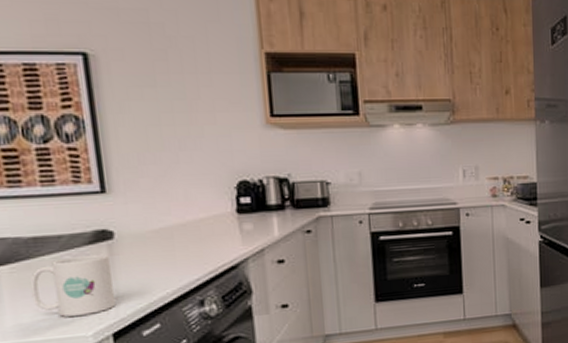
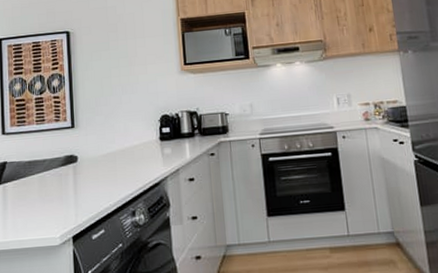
mug: present [30,254,115,317] -> none [24,173,75,222]

